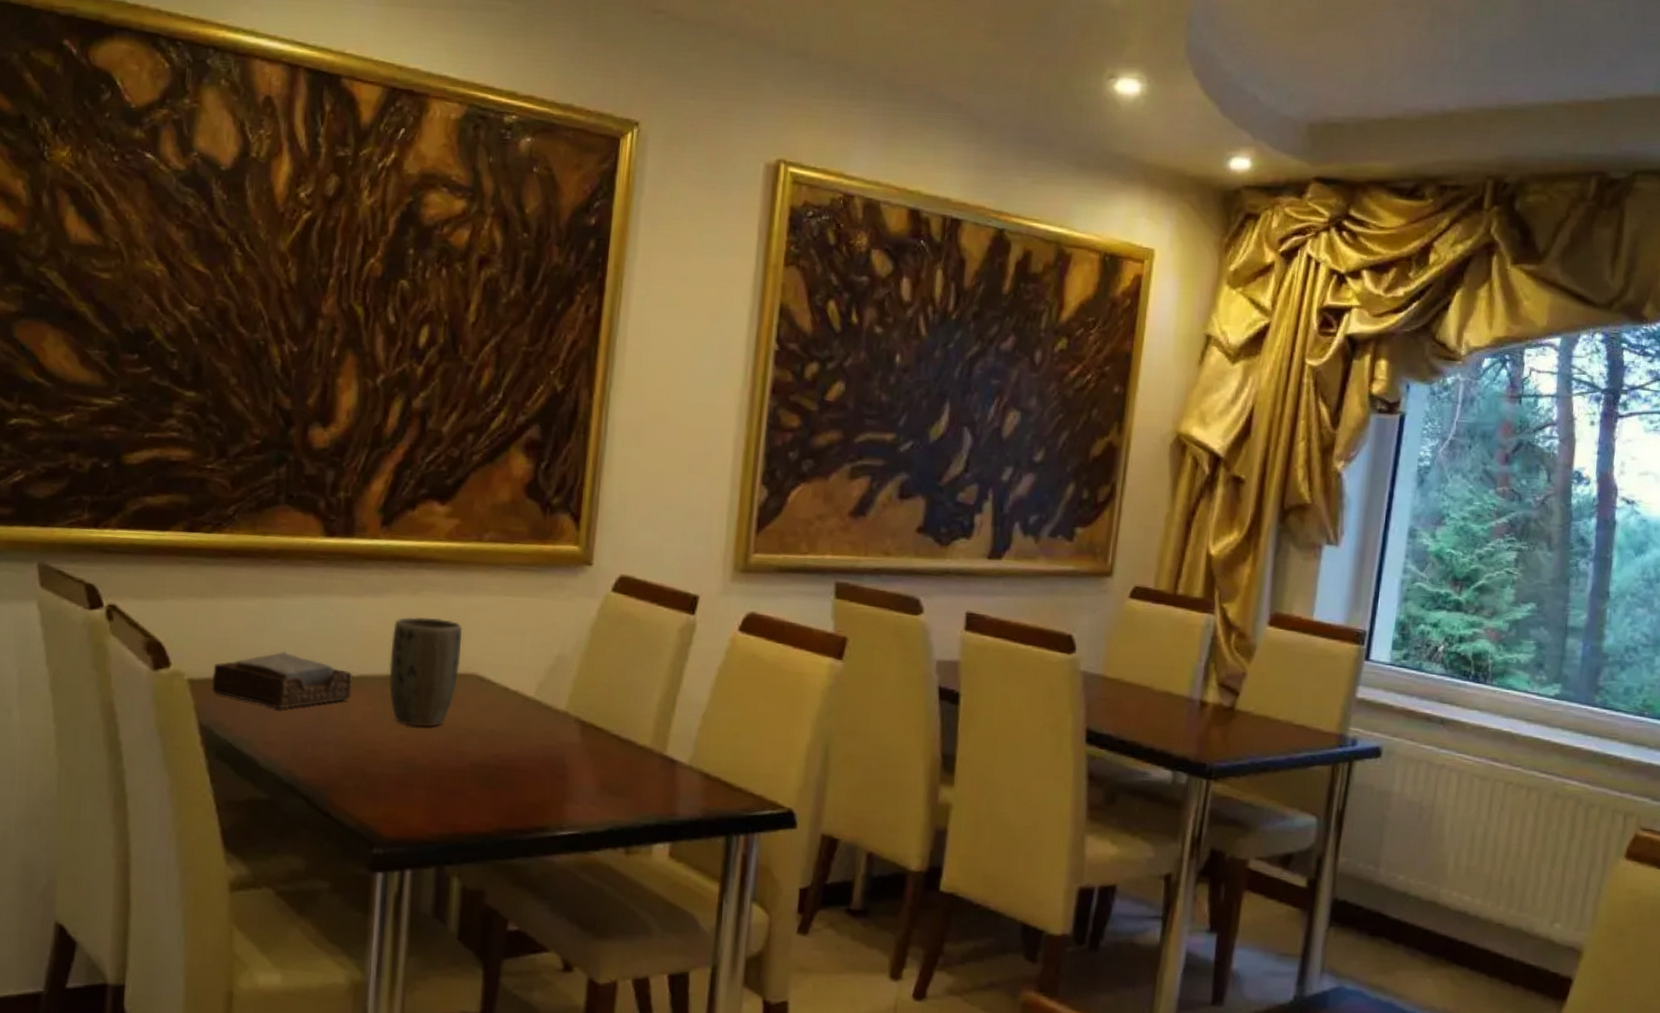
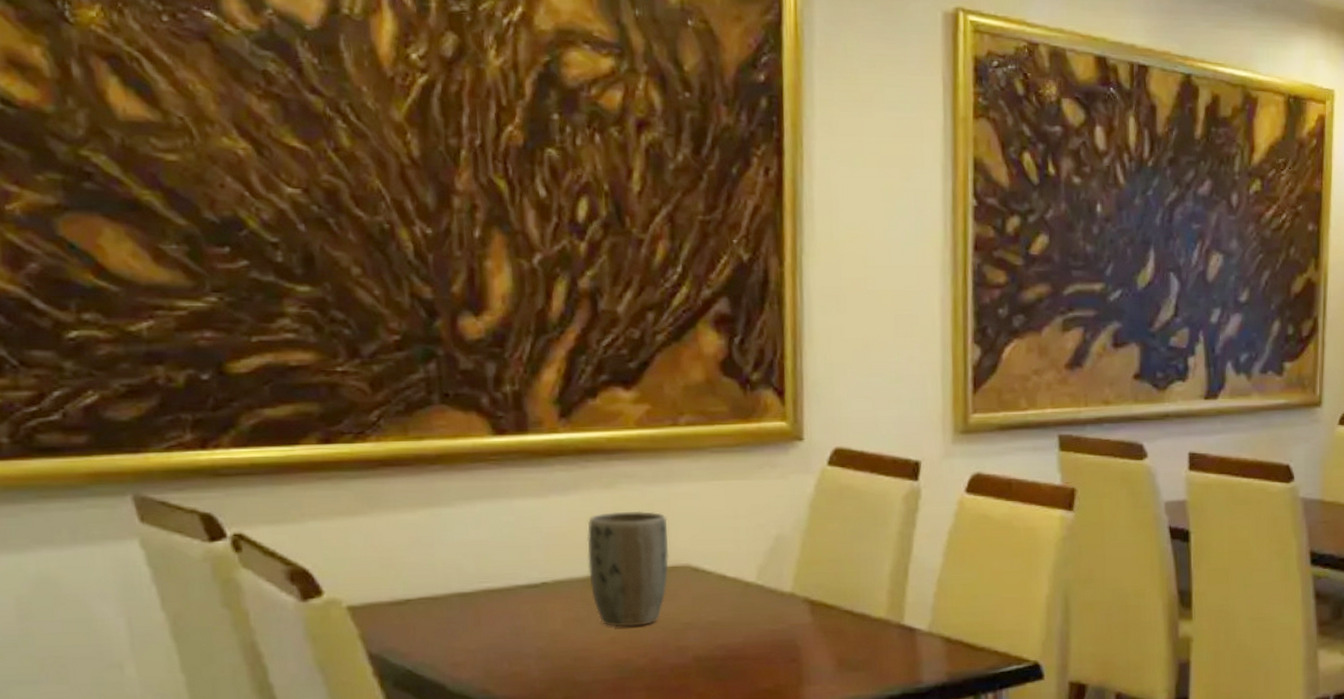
napkin holder: present [212,651,353,709] -> none [377,563,548,627]

